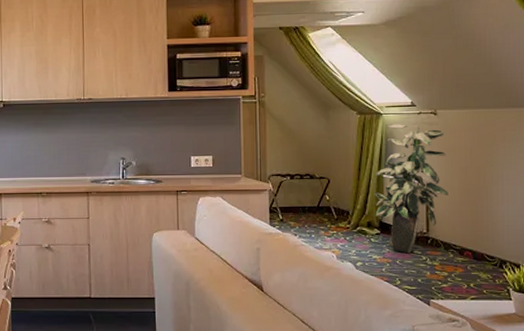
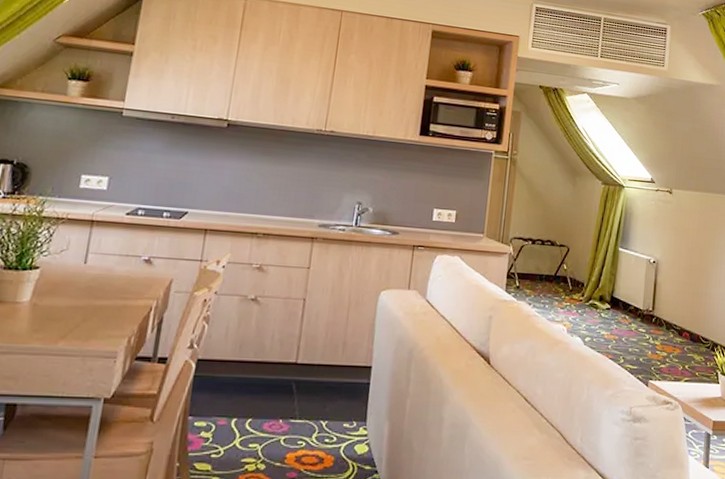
indoor plant: present [375,124,448,254] -> none [608,198,677,331]

